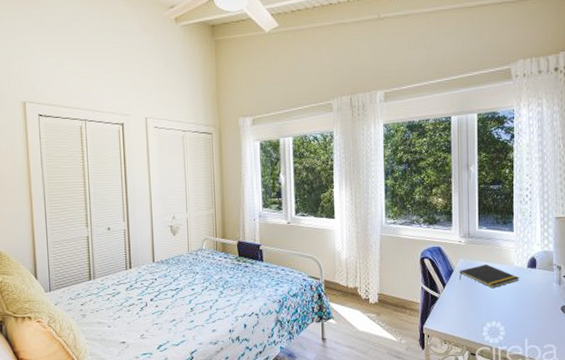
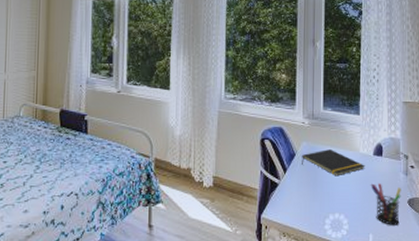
pen holder: none [525,293,555,330] -> present [370,183,401,225]

